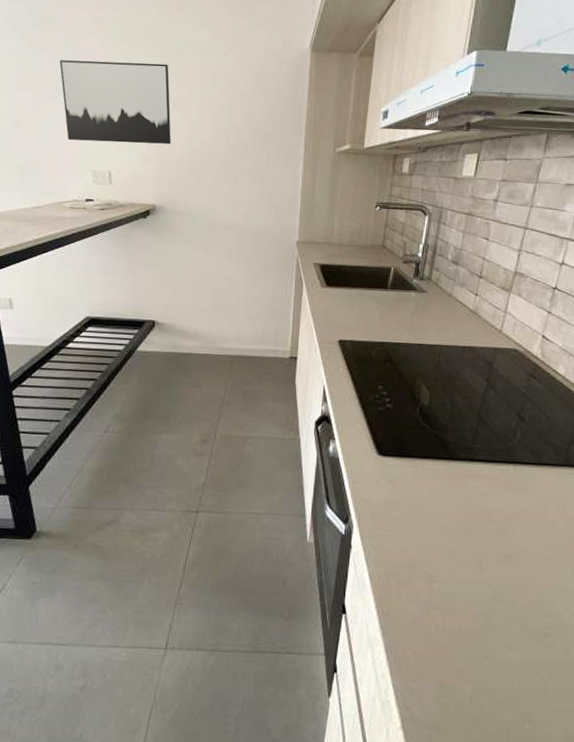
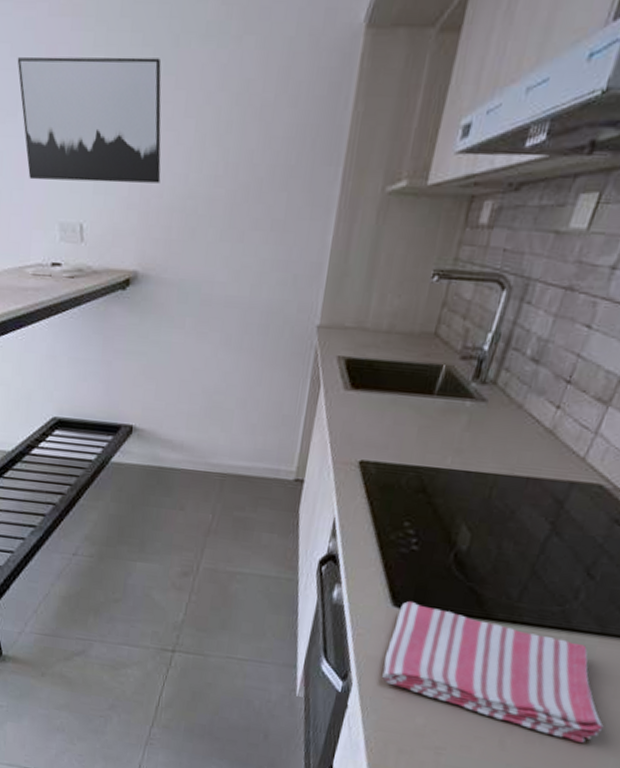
dish towel: none [376,449,554,557] -> present [382,600,604,743]

